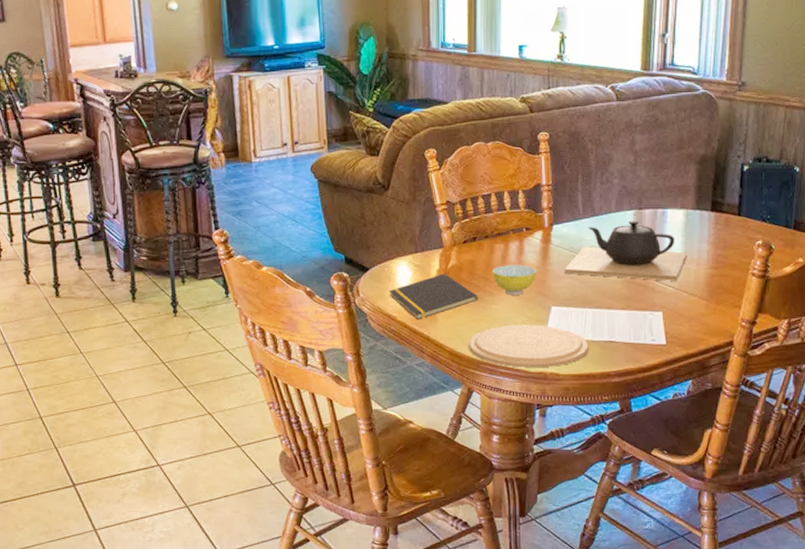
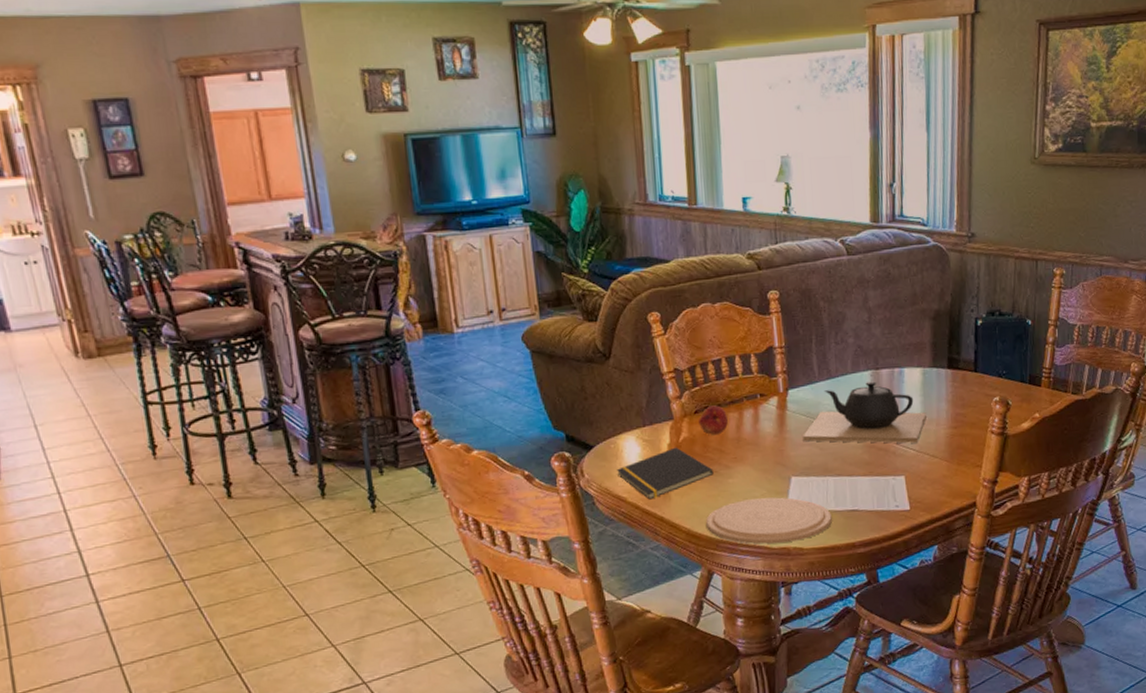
fruit: none [467,236,494,264] -> present [699,405,728,436]
bowl: present [492,264,536,295] -> none [726,433,774,467]

